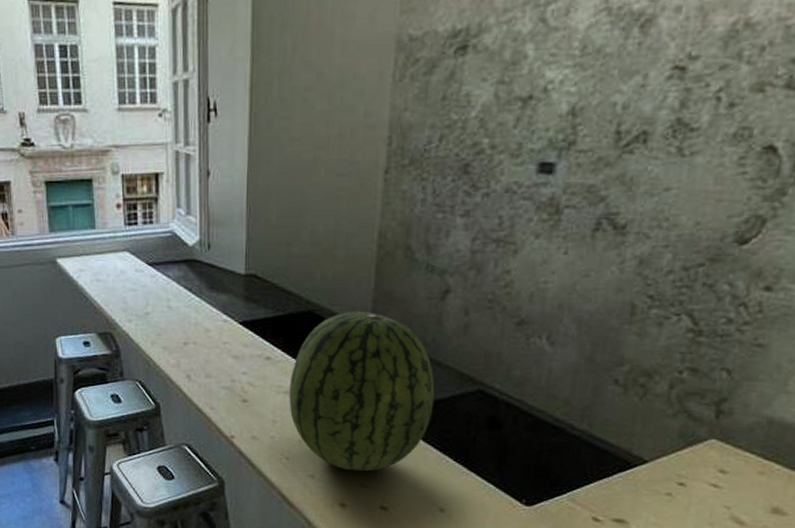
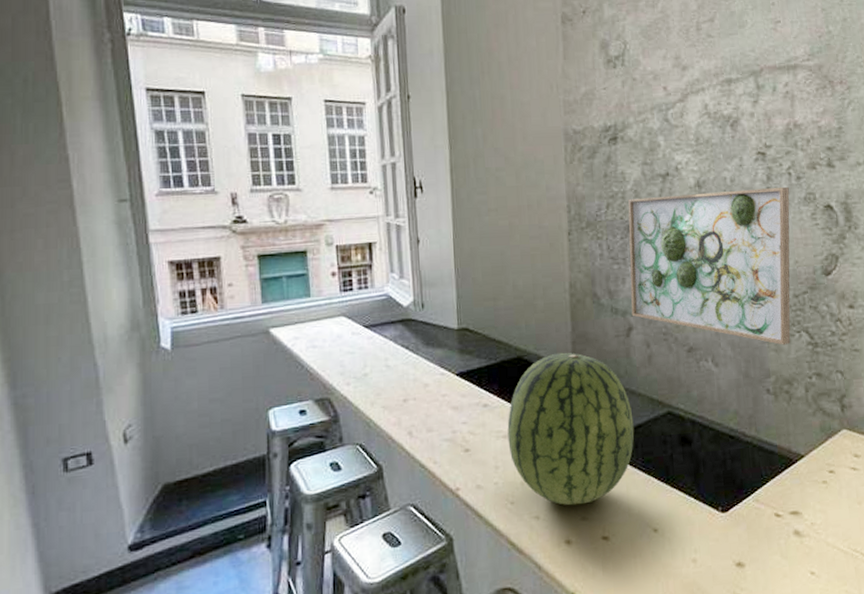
wall art: none [451,117,714,329] -> present [628,186,791,345]

